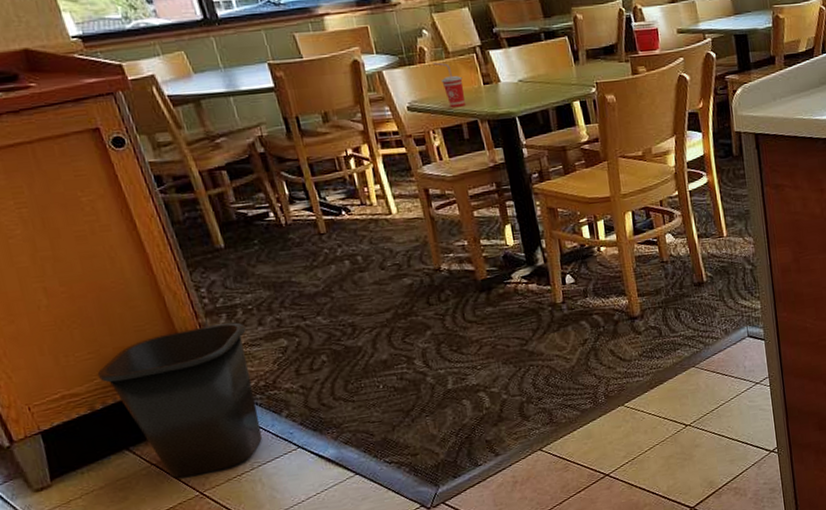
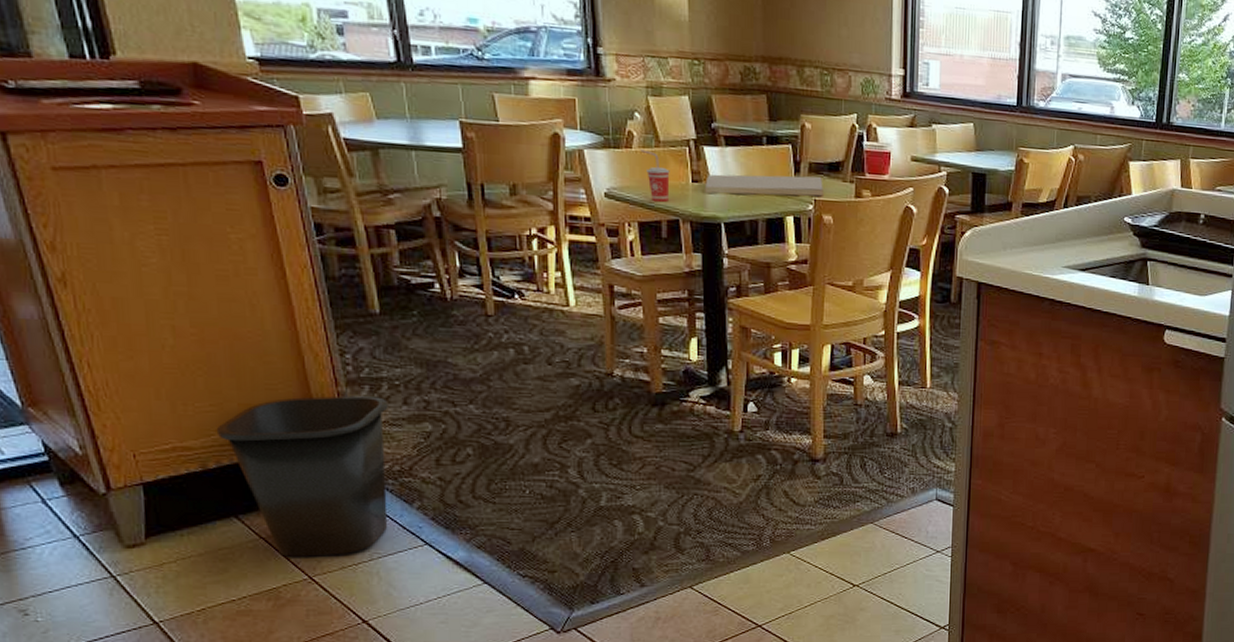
desk pad: none [495,60,603,92] -> present [705,174,823,197]

